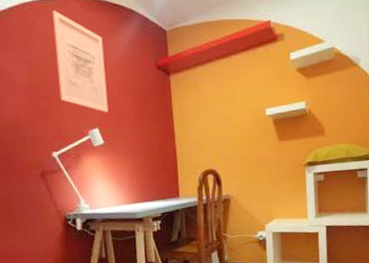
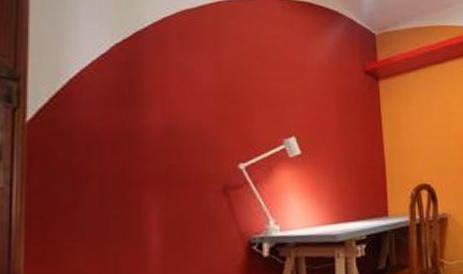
wall art: present [52,10,109,113] -> none [249,10,308,120]

